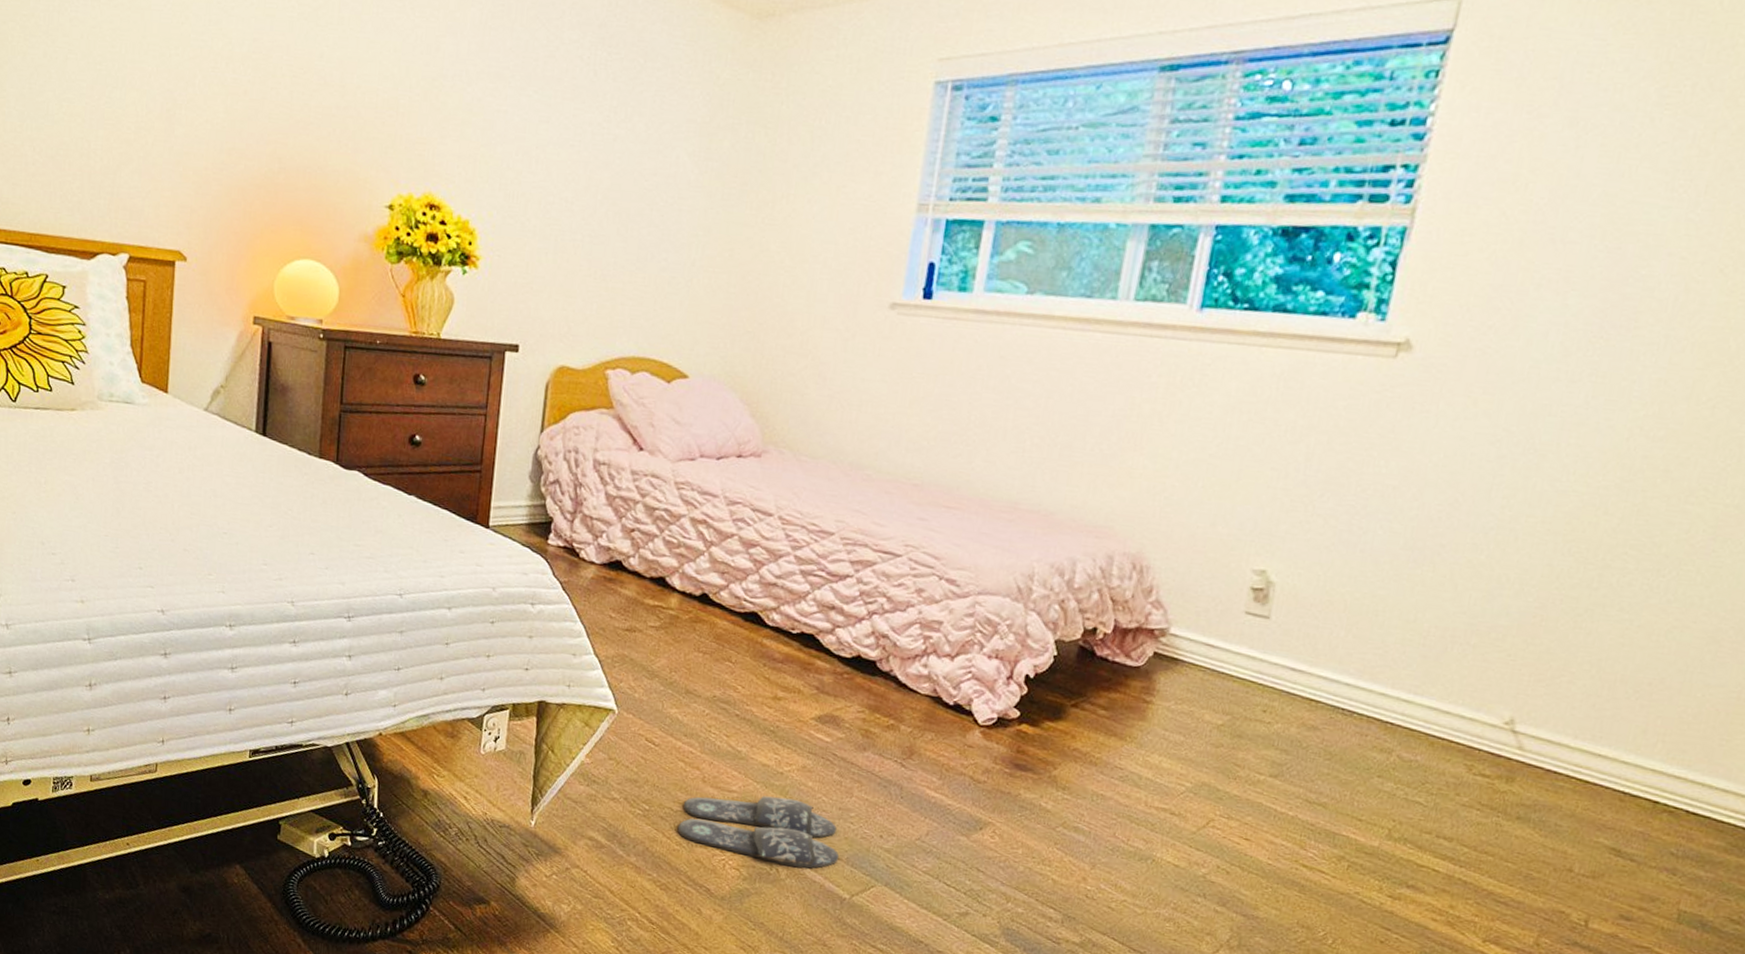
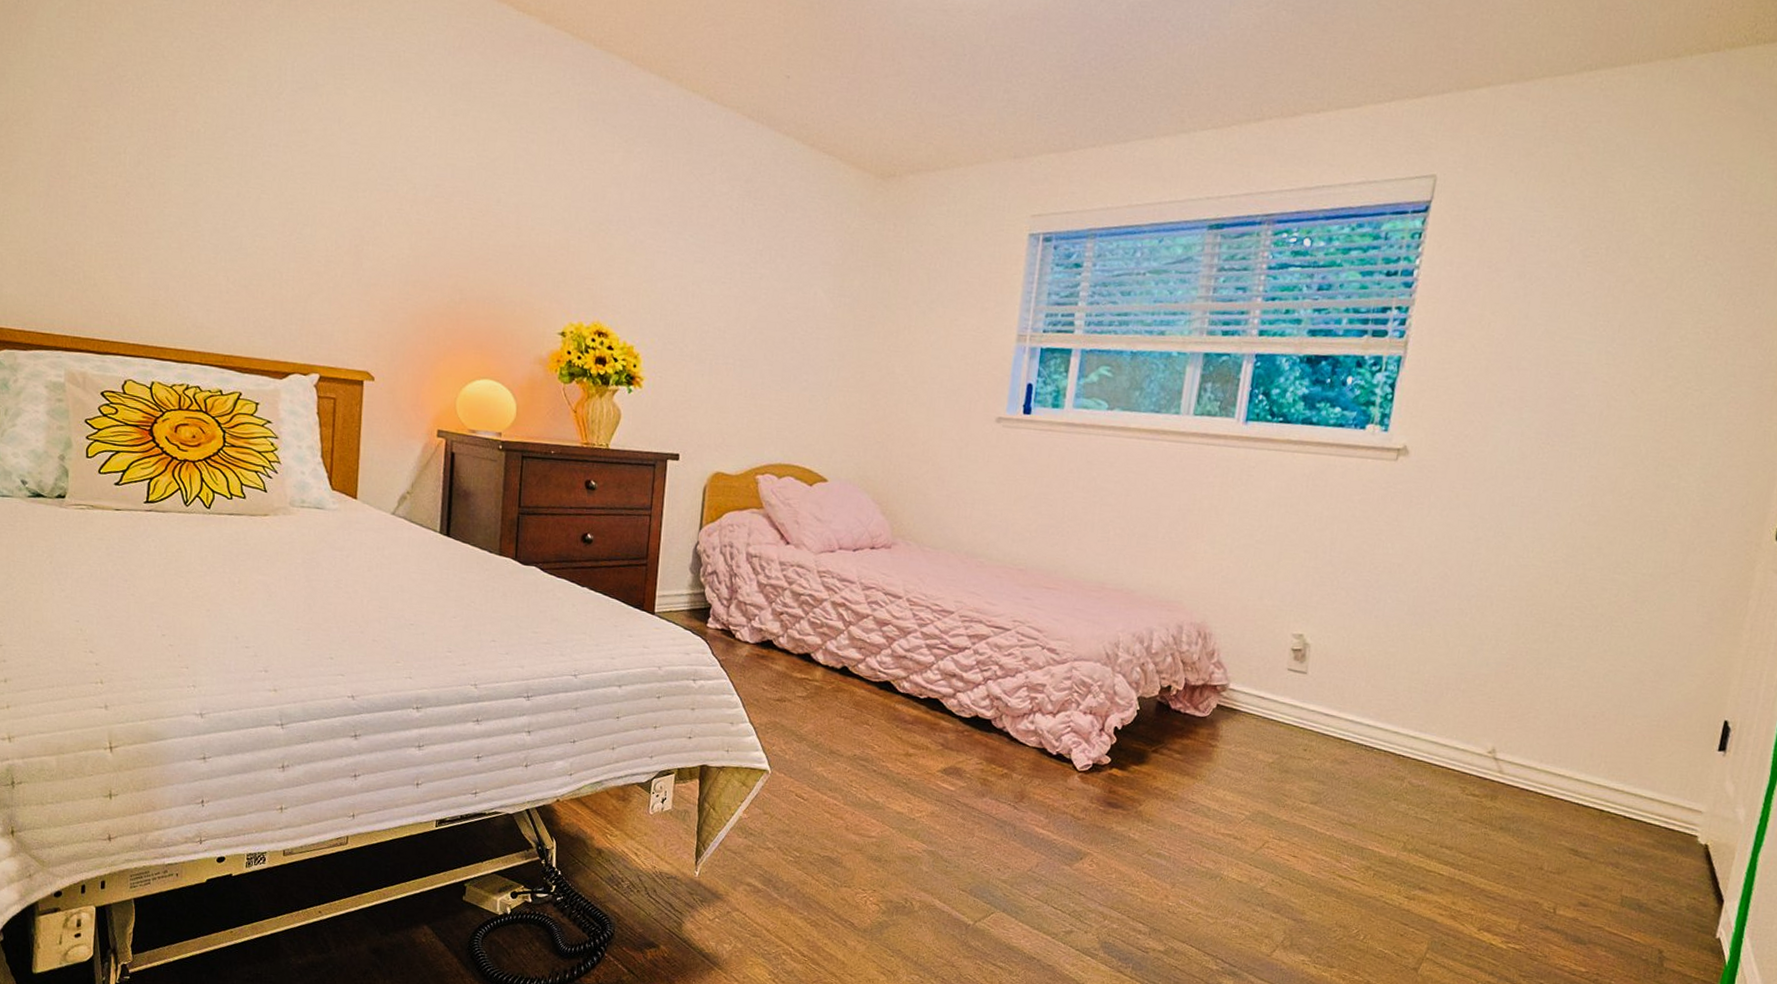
slippers: present [677,795,840,869] -> none [825,839,964,901]

